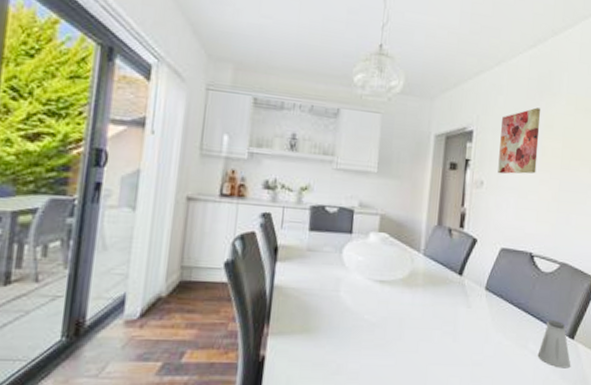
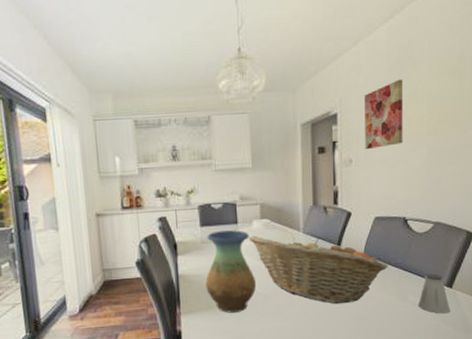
vase: none [304,239,364,341] -> present [206,230,257,313]
fruit basket: none [362,249,511,344] -> present [248,235,389,305]

